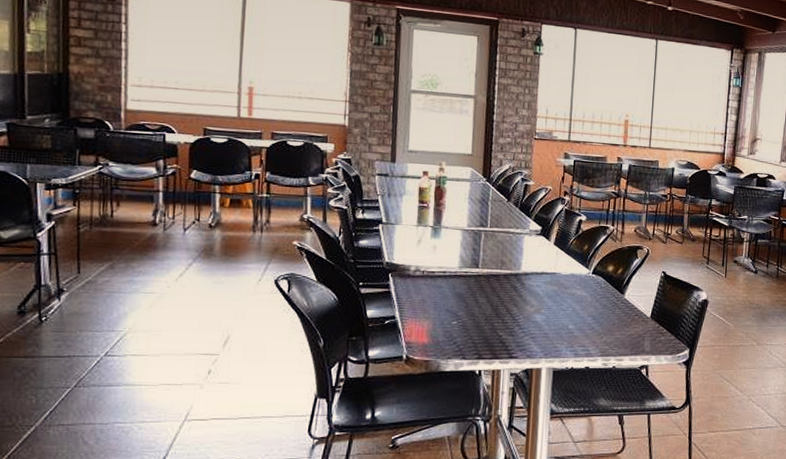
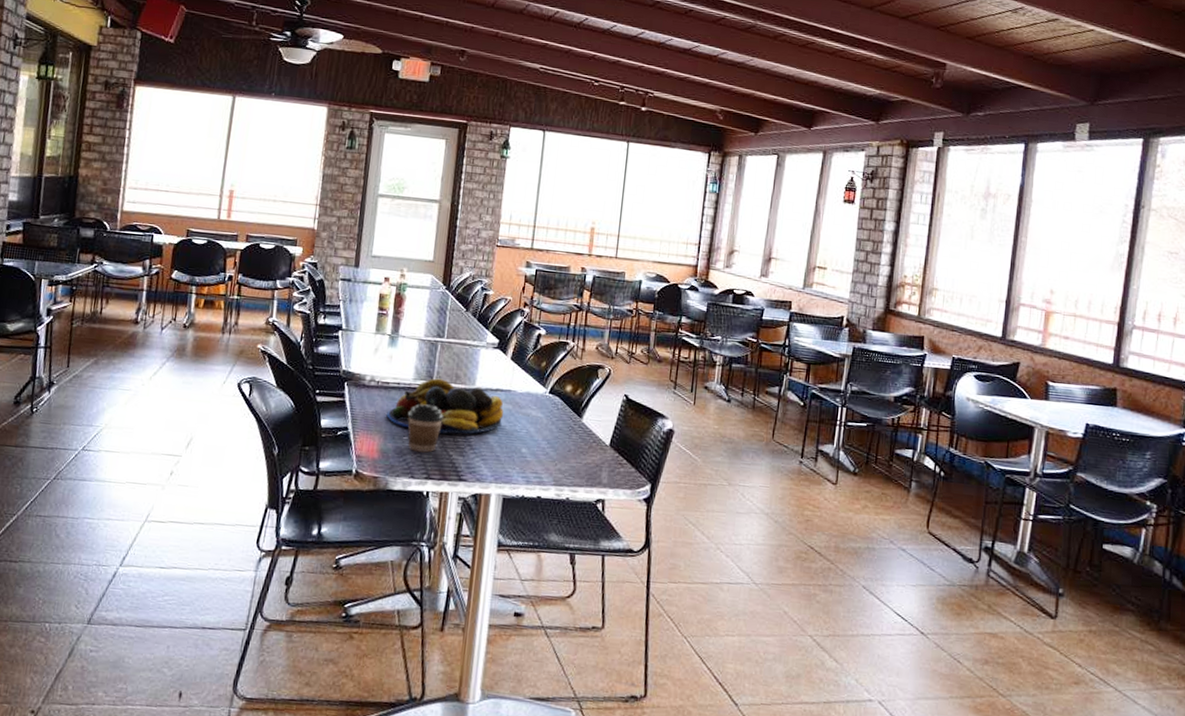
fruit bowl: none [434,265,550,316] -> present [386,378,504,435]
coffee cup: none [455,290,491,335] -> present [407,404,443,453]

